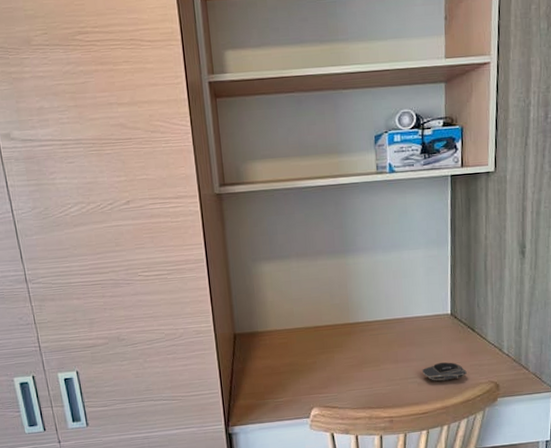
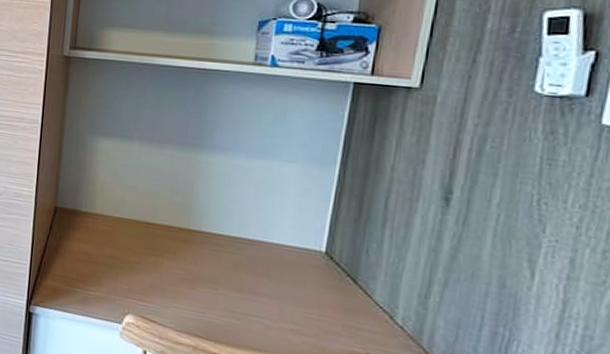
computer mouse: present [422,362,467,381] -> none [273,308,337,337]

